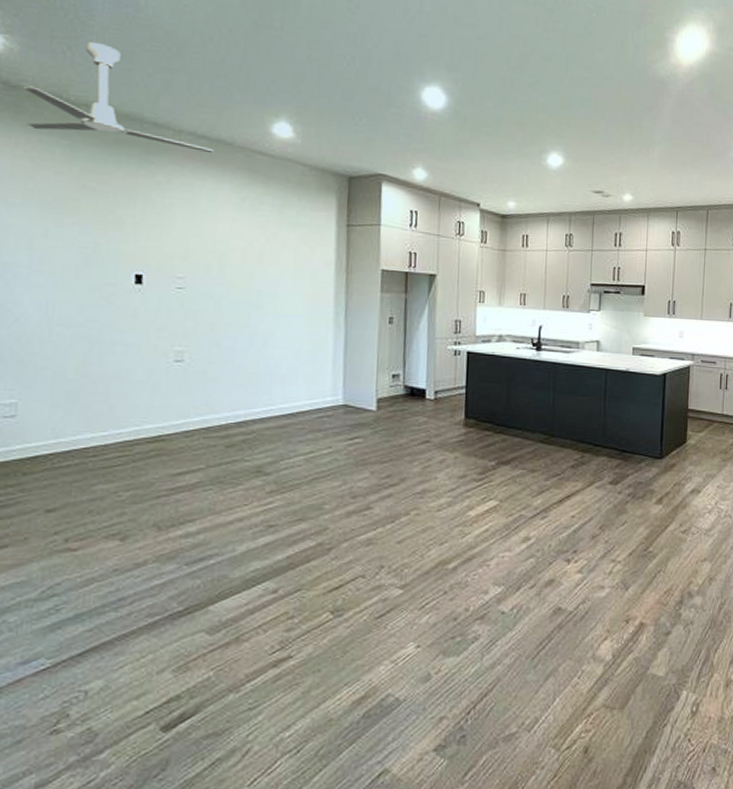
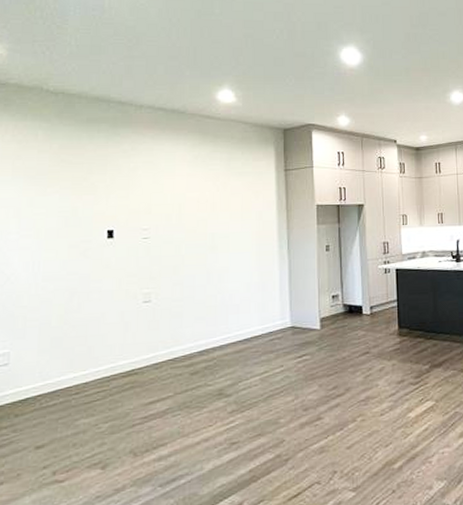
ceiling fan: present [24,42,215,154] -> none [11,42,170,122]

